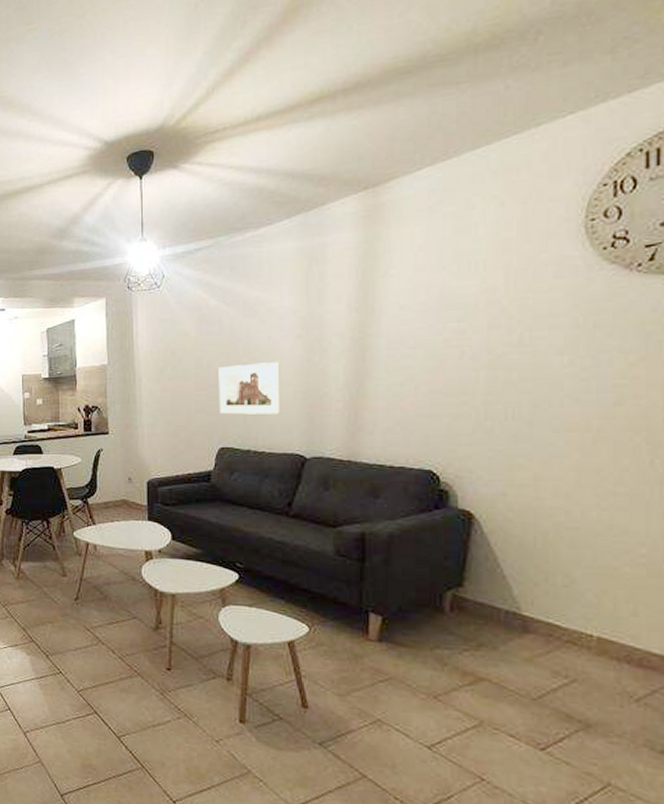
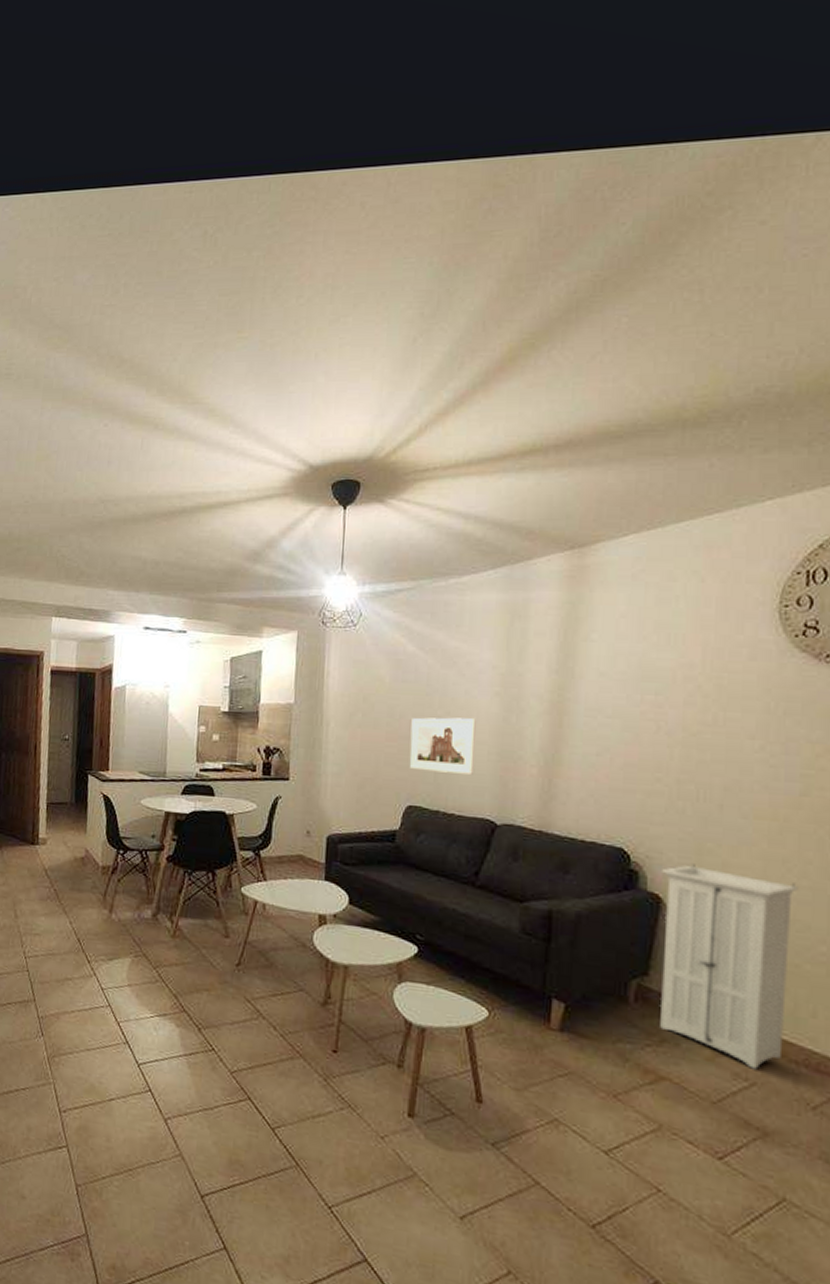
storage cabinet: none [471,479,615,667] -> present [659,863,799,1070]

